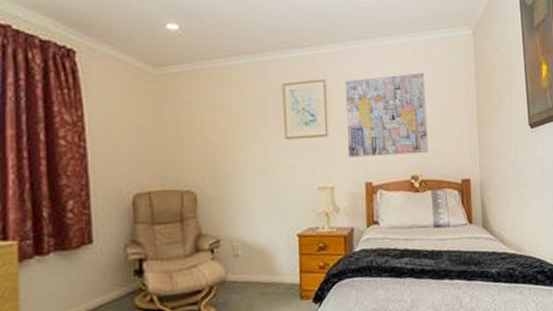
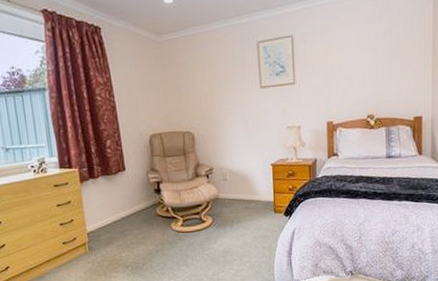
wall art: present [345,72,428,157] -> none [310,22,384,101]

